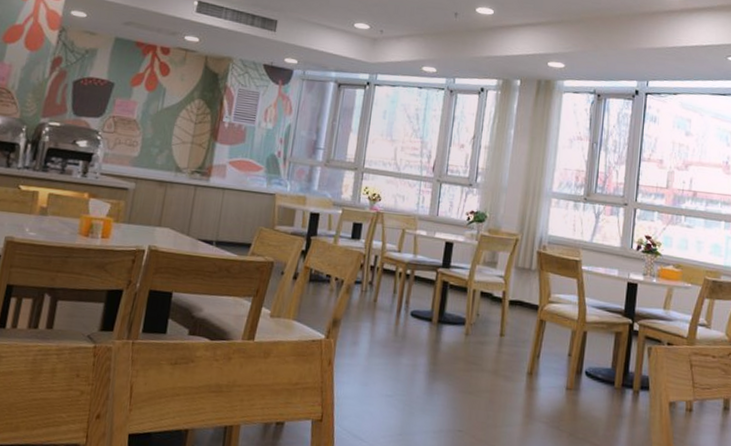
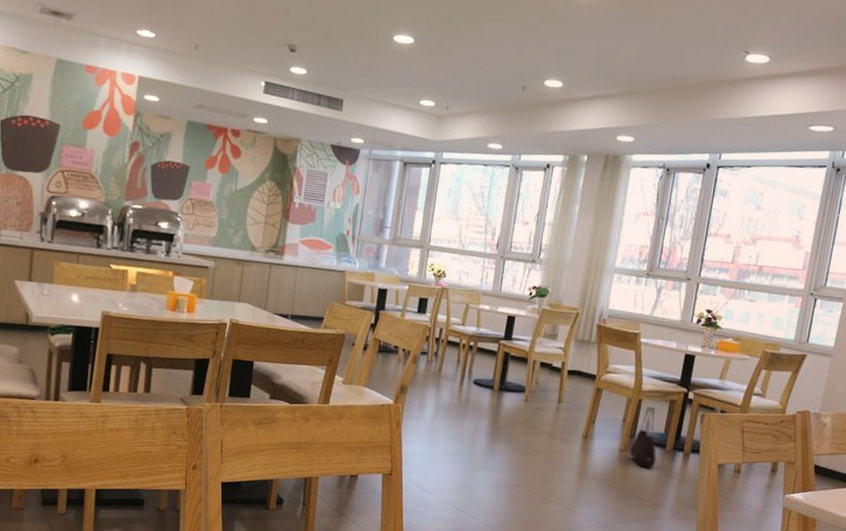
handbag: none [576,339,606,409] -> present [629,406,657,469]

